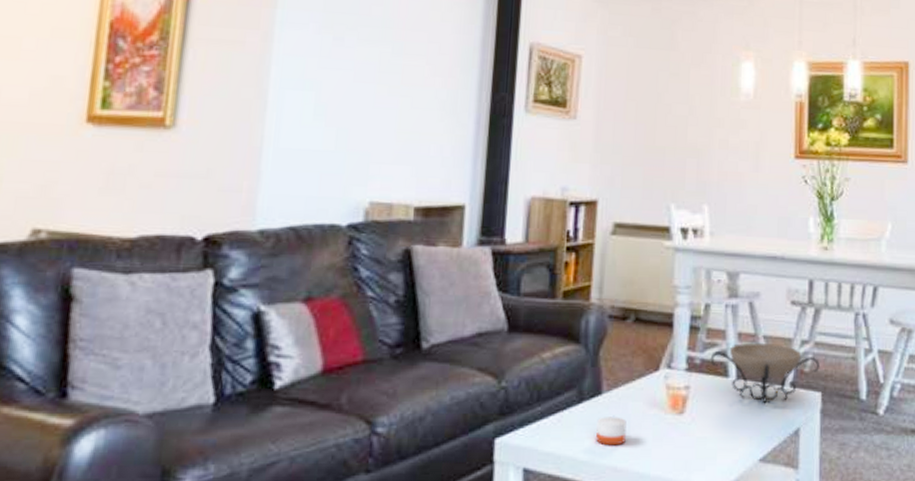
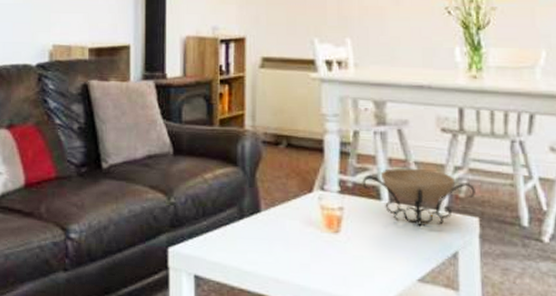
candle: present [596,415,627,446] -> none [258,231,285,259]

